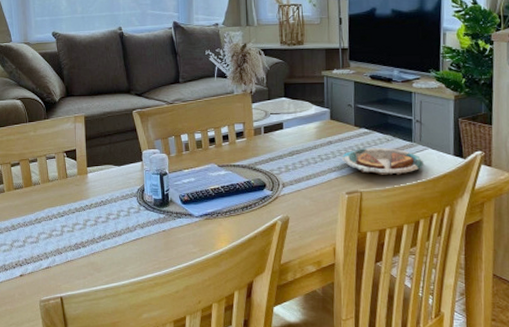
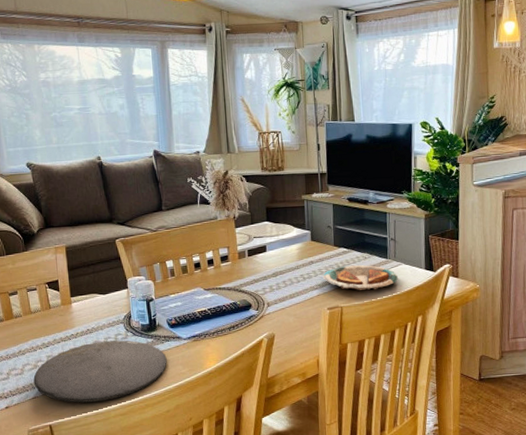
plate: none [48,214,178,276] -> present [33,340,167,403]

